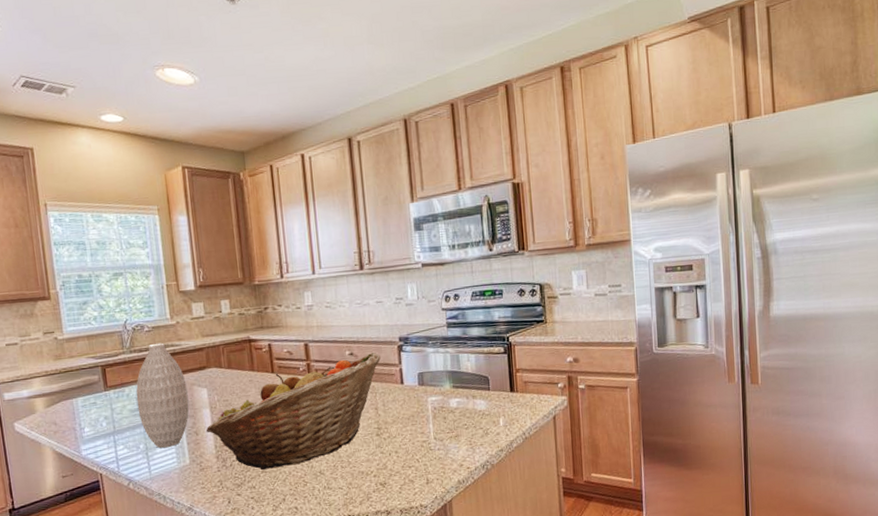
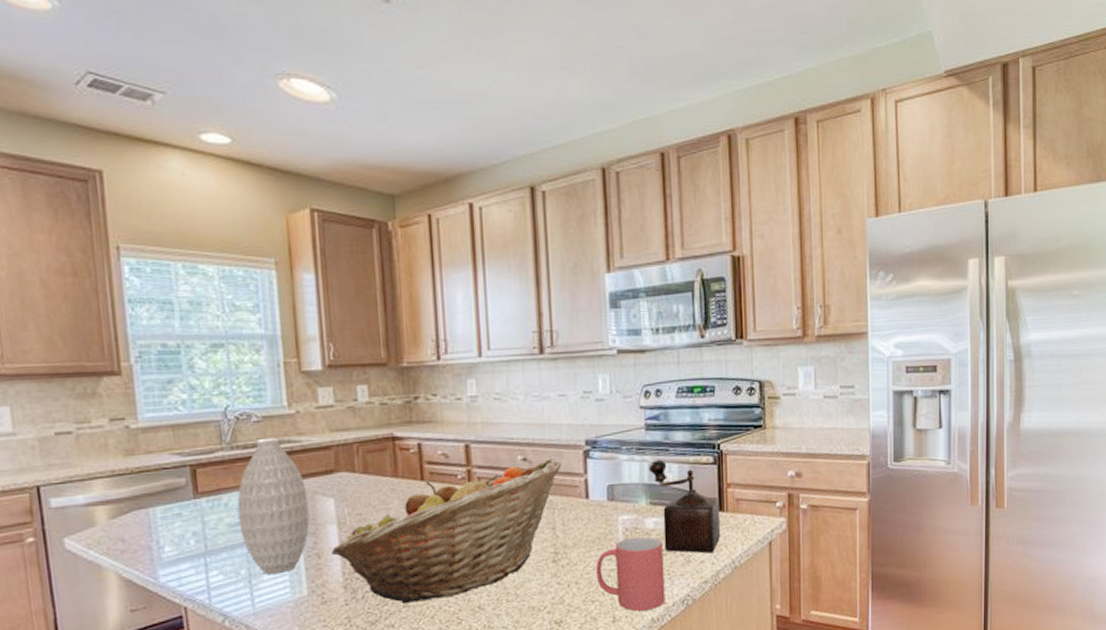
mug: none [411,413,469,475] -> present [595,536,665,611]
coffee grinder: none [450,351,513,427] -> present [648,459,721,554]

